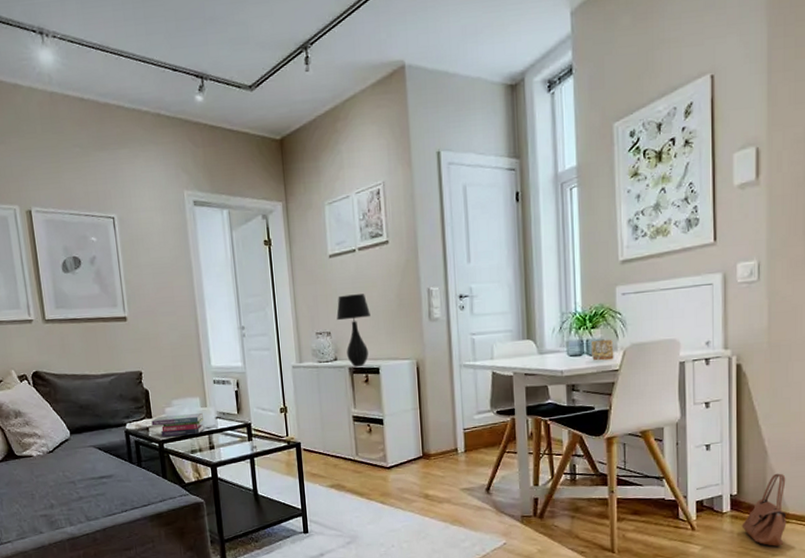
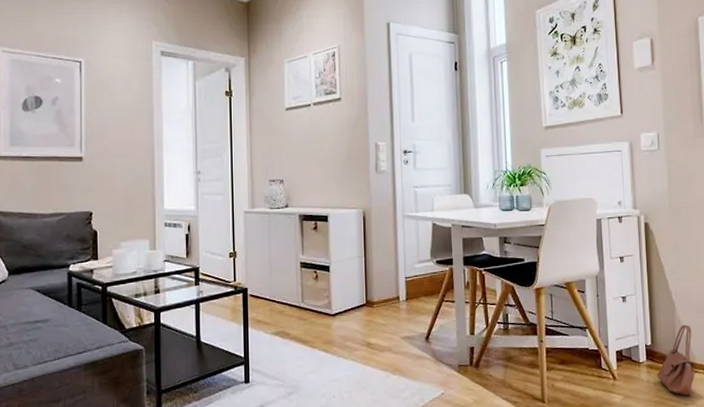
books: present [151,413,204,437] -> none [97,256,151,280]
table lamp: present [336,294,371,367] -> none [290,145,322,214]
mug: present [590,339,614,362] -> none [520,196,541,217]

